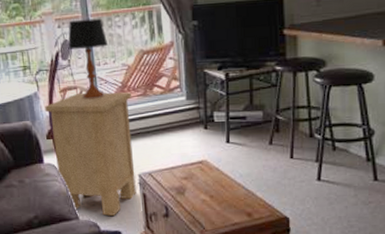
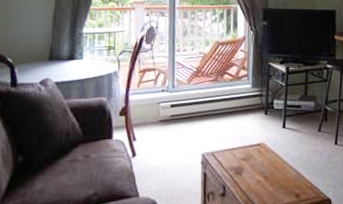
nightstand: present [45,92,136,216] -> none [122,74,205,194]
table lamp: present [68,18,108,100] -> none [153,10,189,81]

